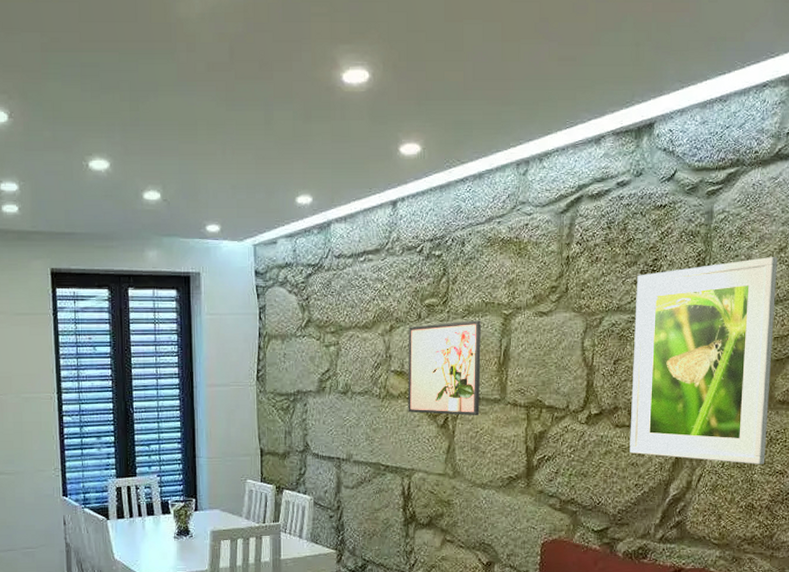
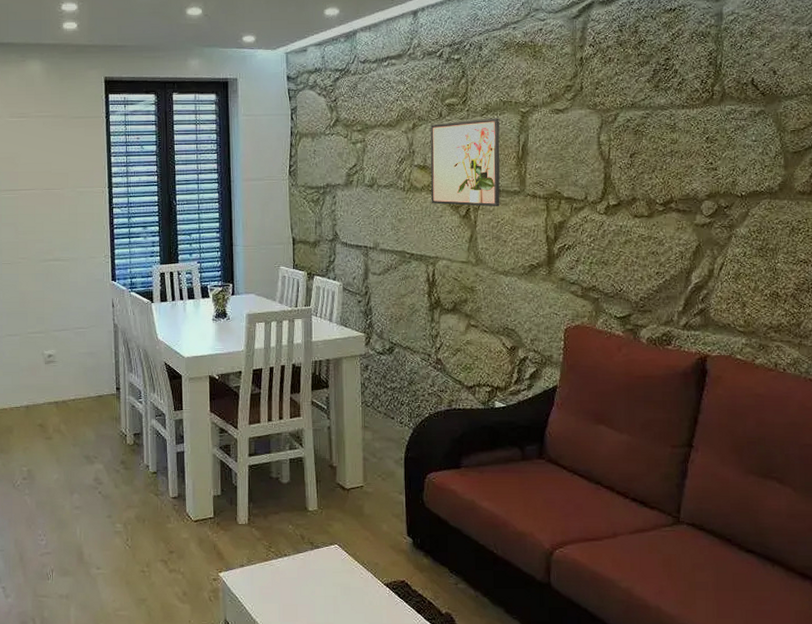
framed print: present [630,257,777,464] -> none [649,54,790,253]

